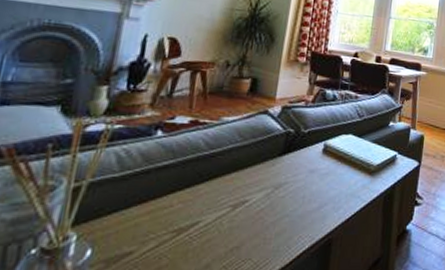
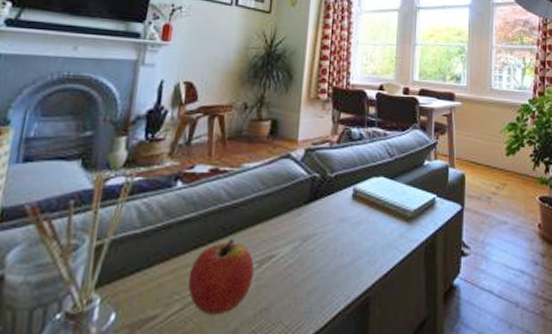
apple: none [163,185,228,253] -> present [187,239,254,316]

